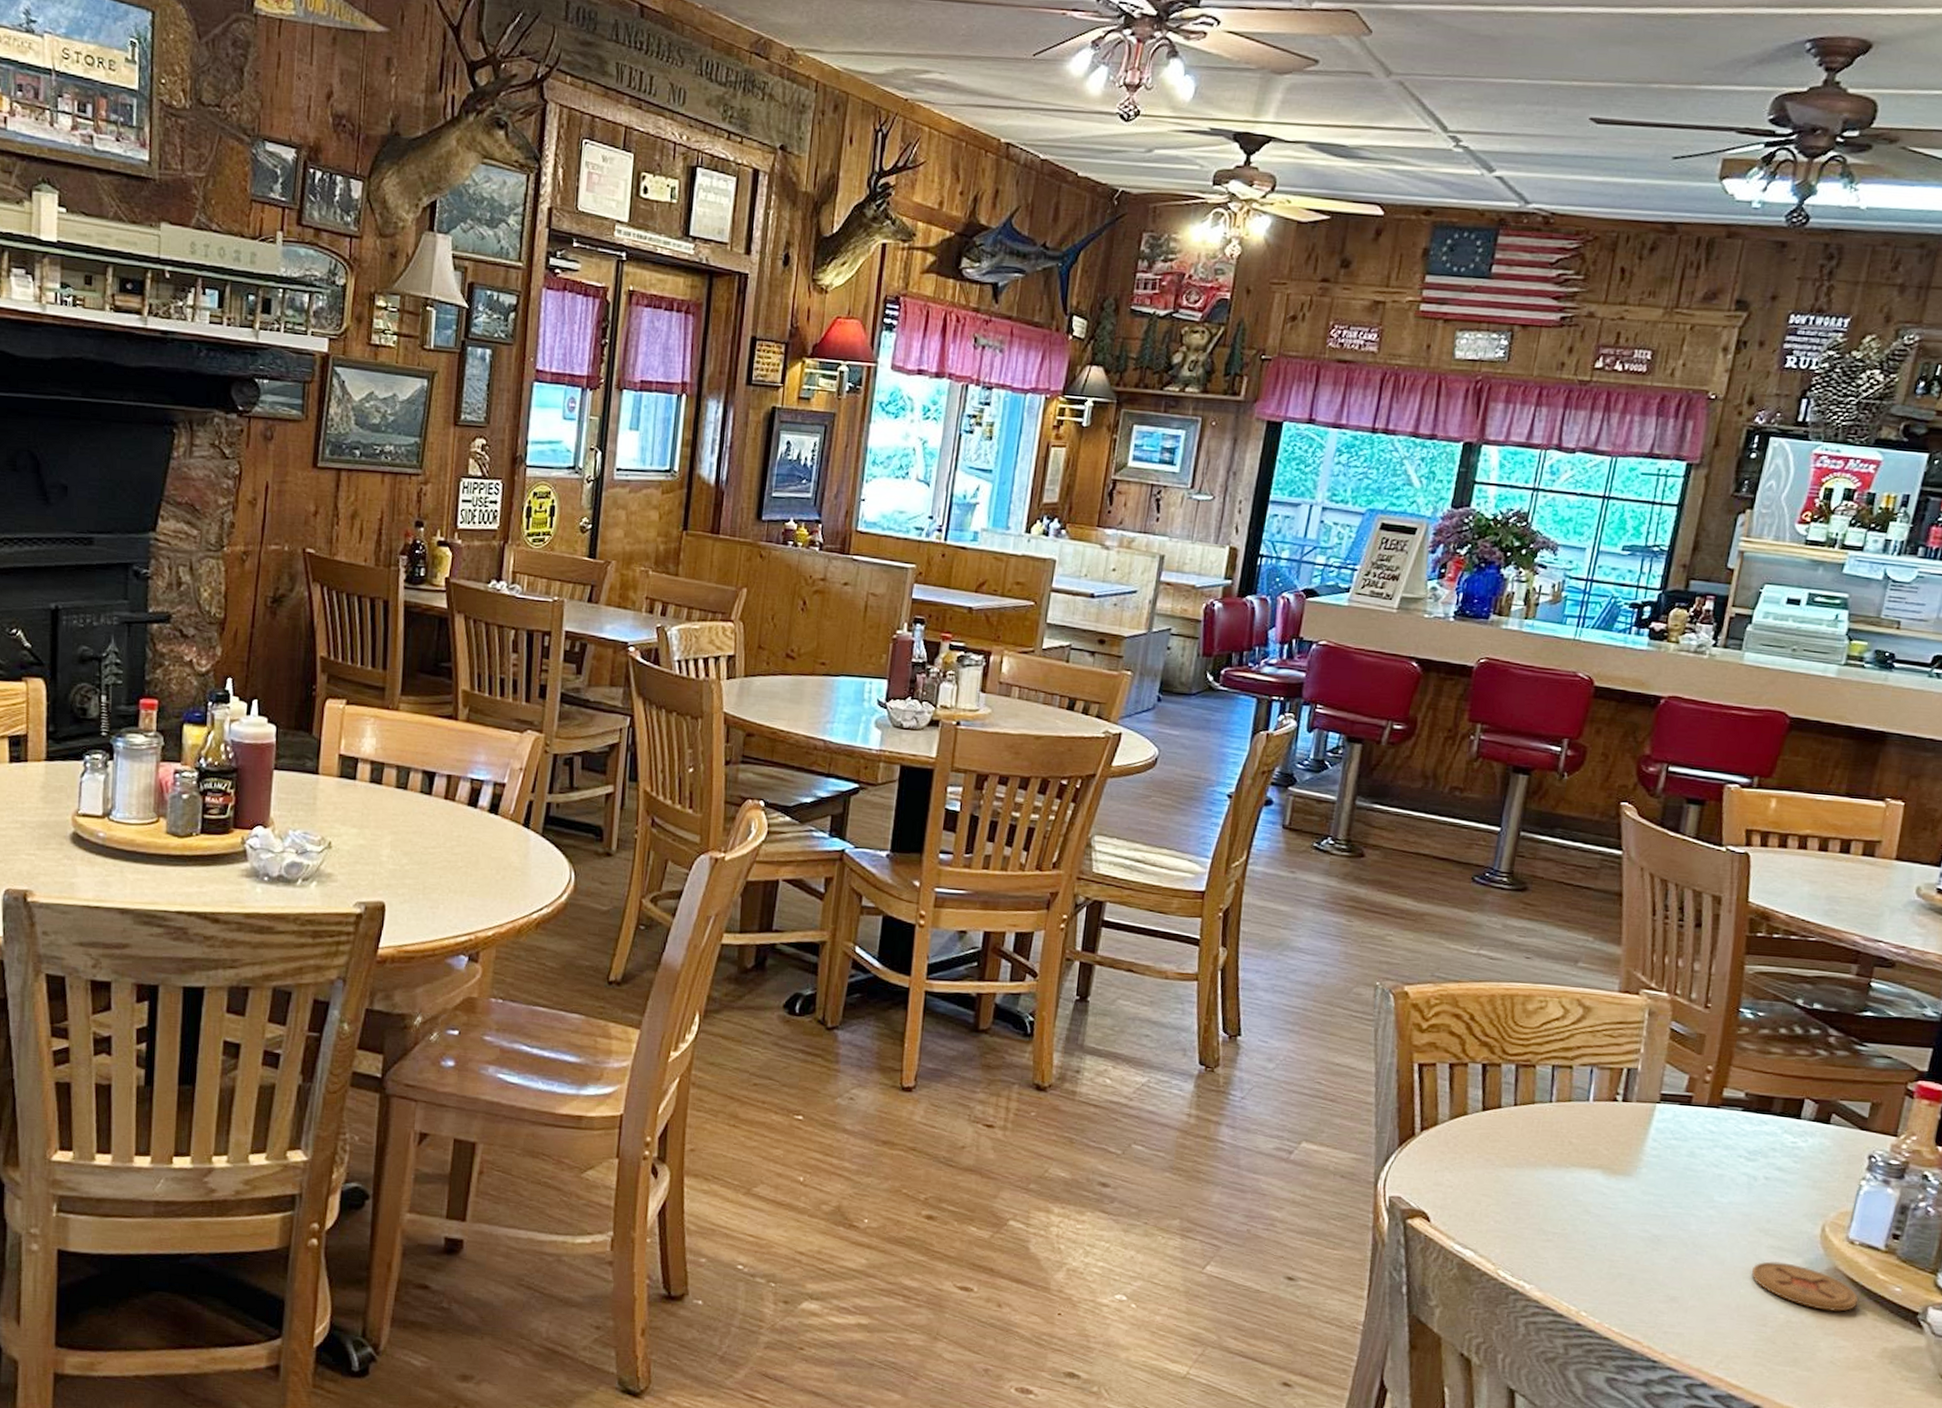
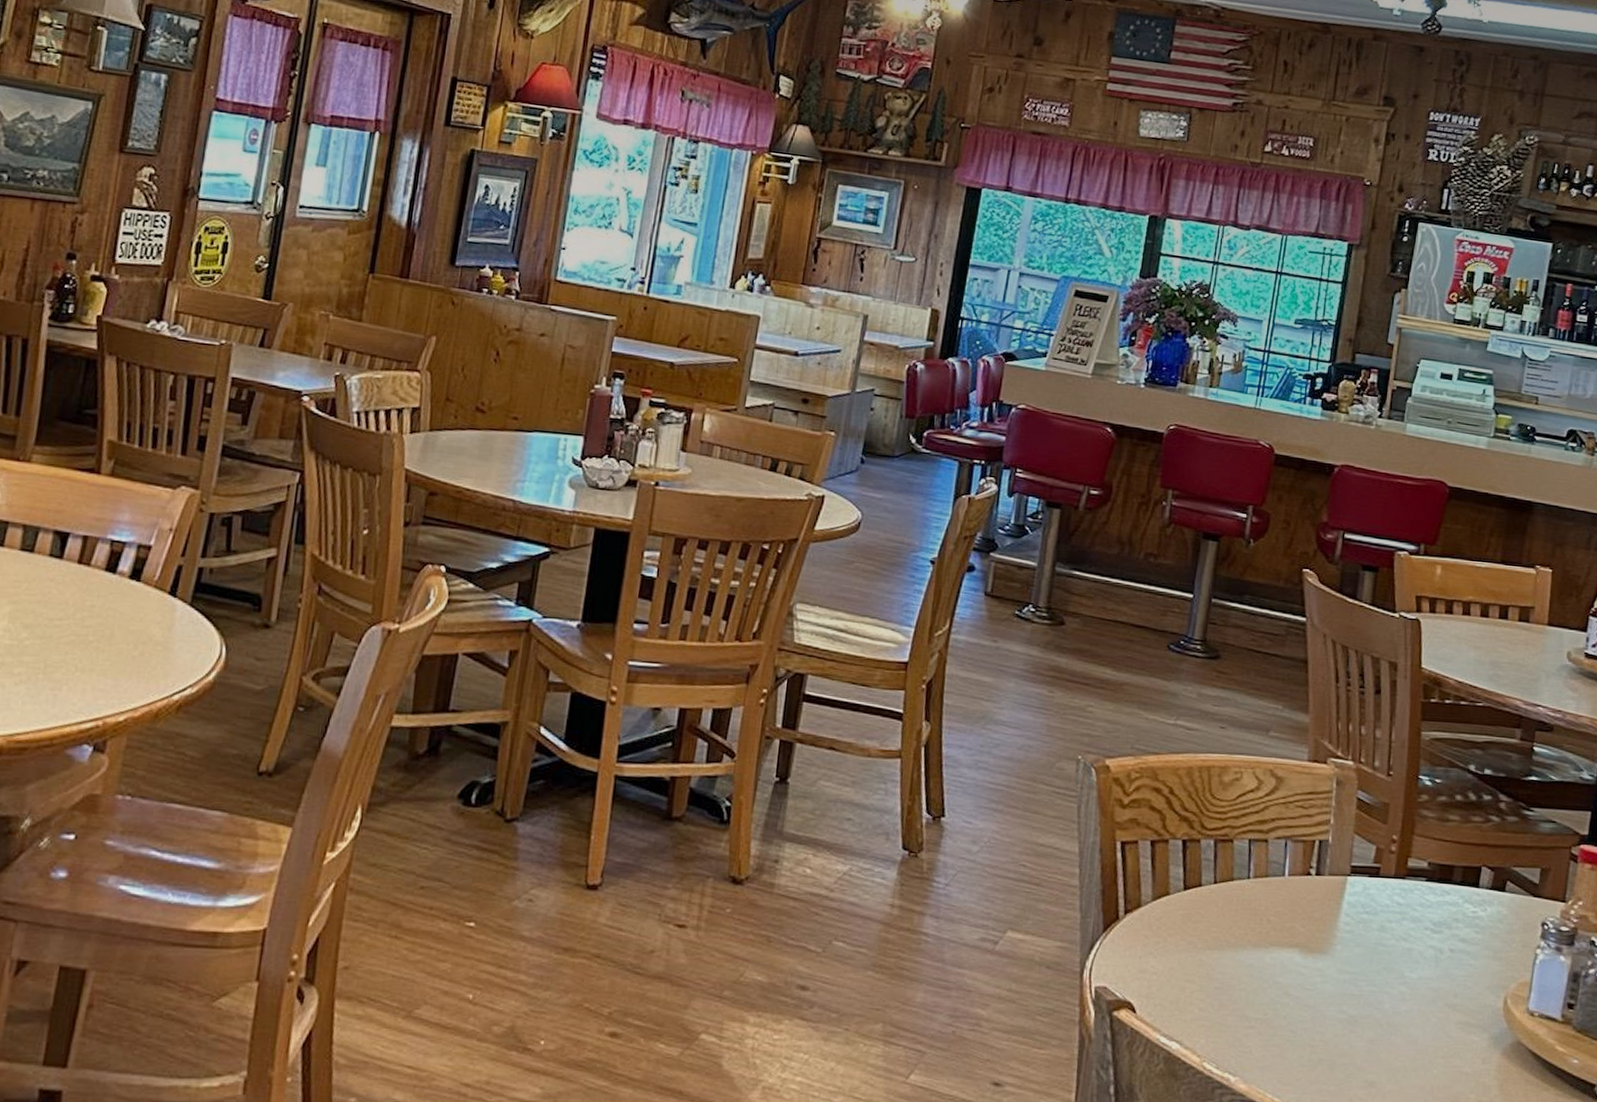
coaster: present [1751,1261,1859,1312] -> none [1442,1038,1541,1088]

